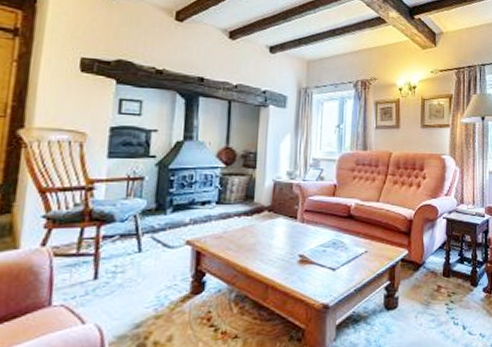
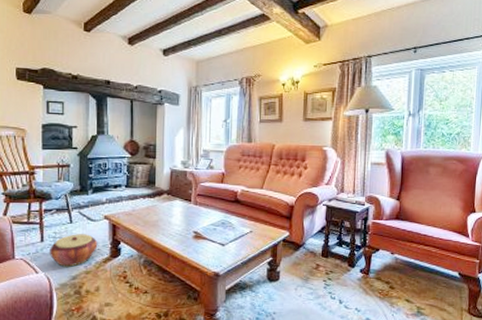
woven basket: none [105,265,175,312] -> present [50,234,98,267]

